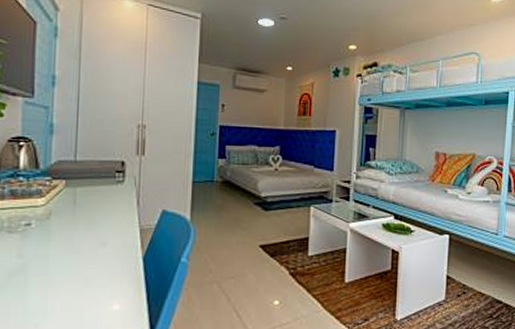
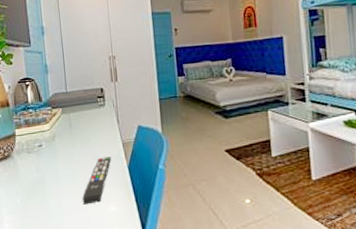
remote control: none [77,244,123,301] -> present [82,157,112,204]

